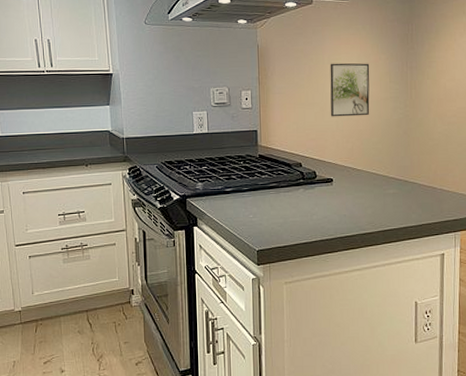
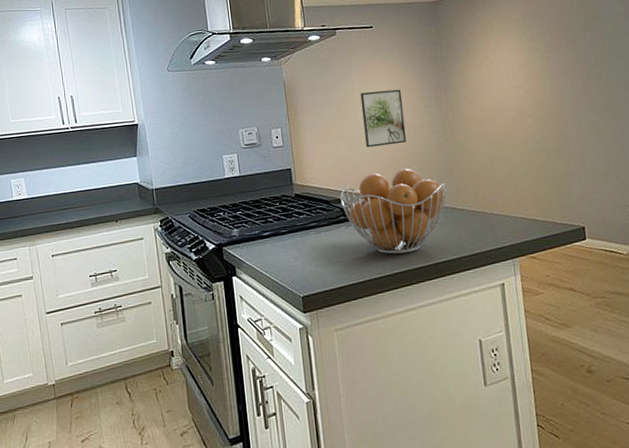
fruit basket: none [302,139,402,219] -> present [340,168,448,255]

